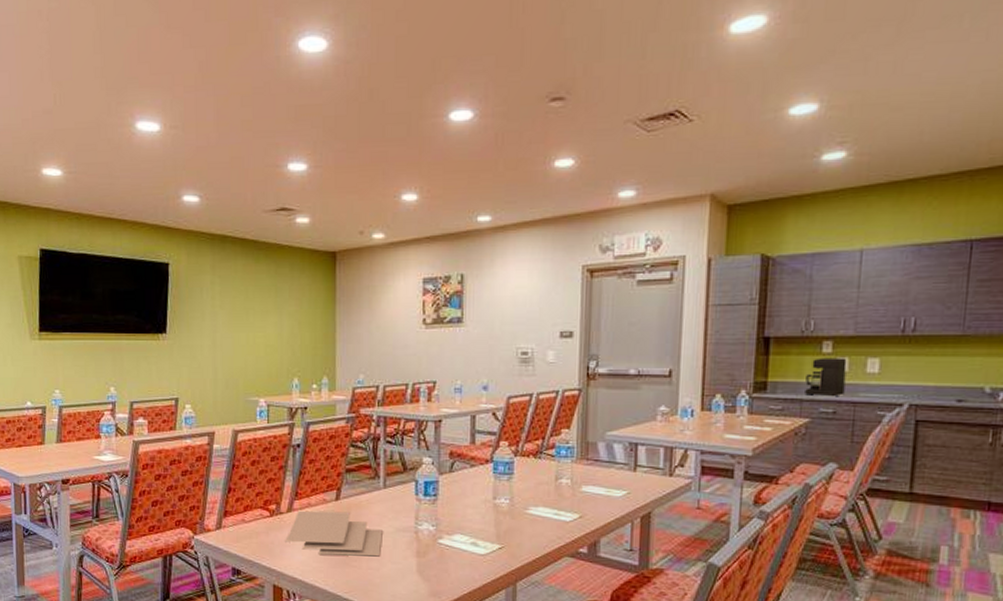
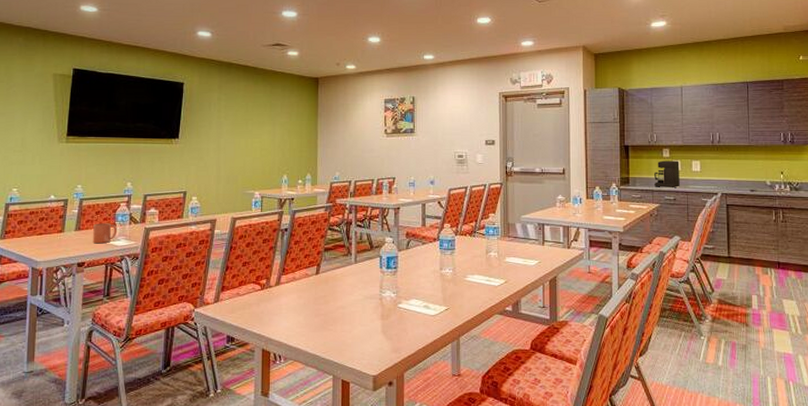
mug: none [76,434,103,459] -> present [93,223,118,244]
papers: present [285,510,383,557] -> none [273,284,354,321]

